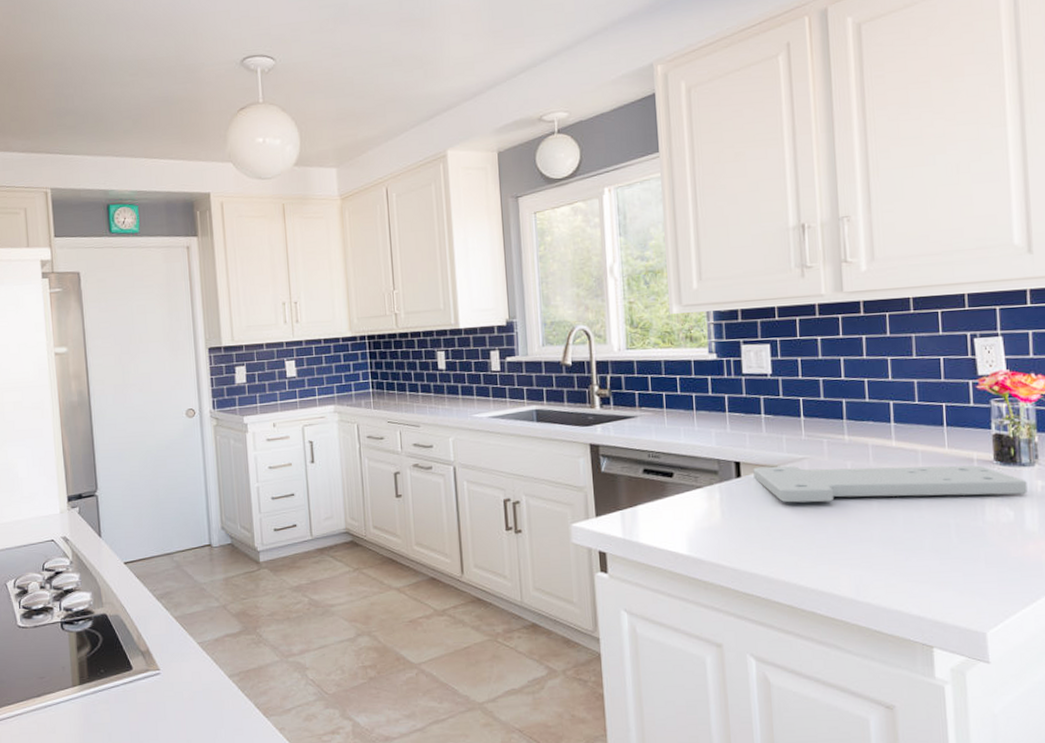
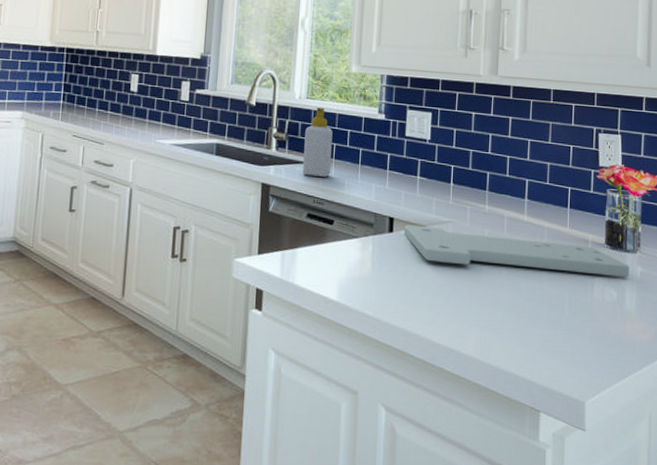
soap bottle: none [629,356,663,430] -> present [303,107,333,178]

